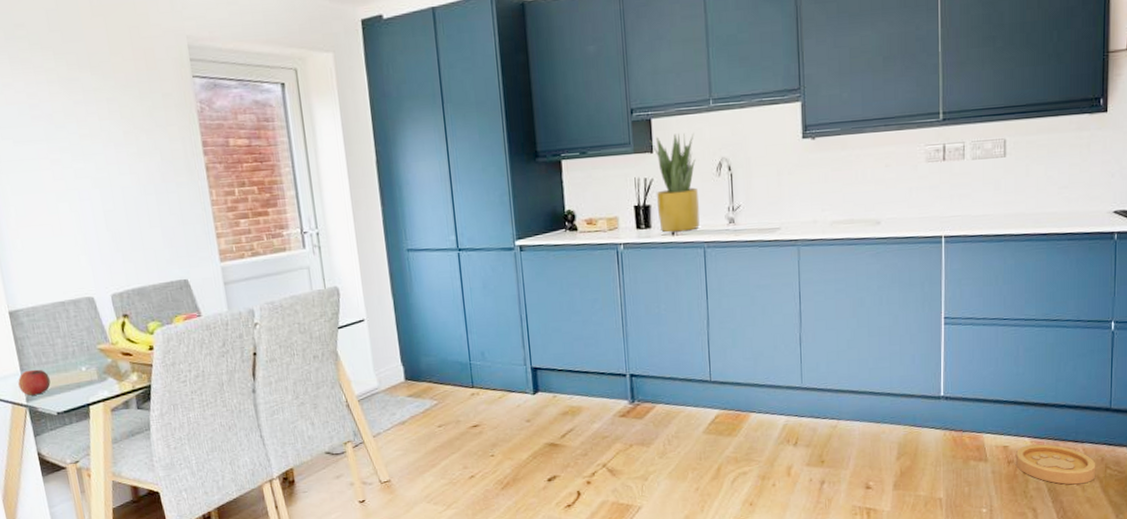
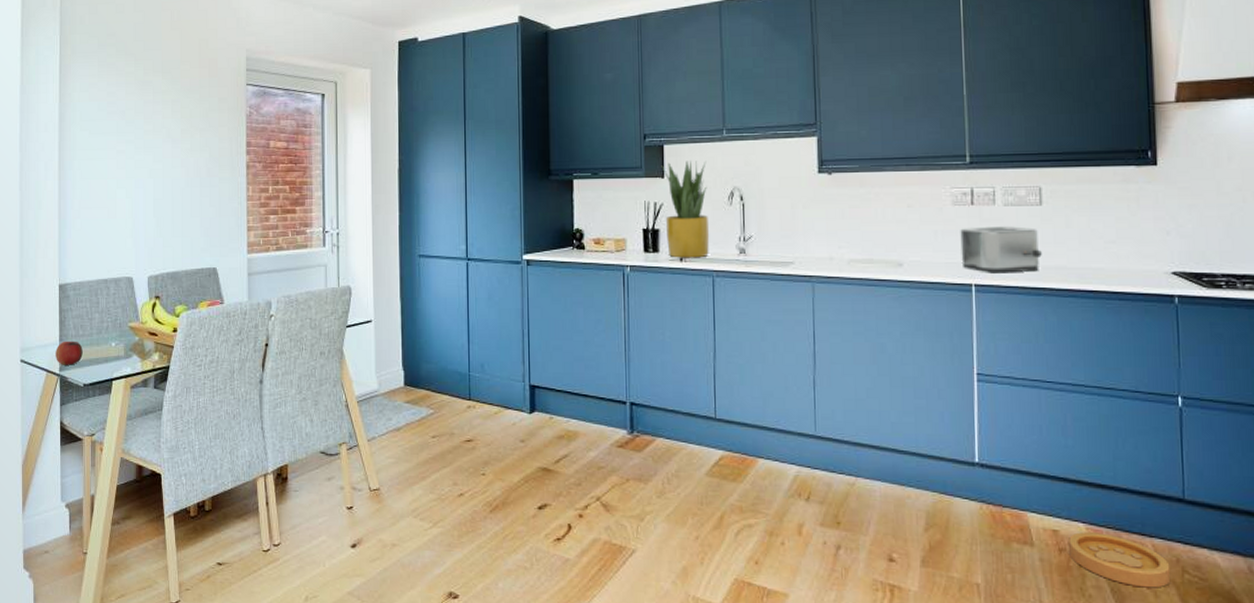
toaster: none [933,178,1004,225] -> present [960,226,1042,273]

